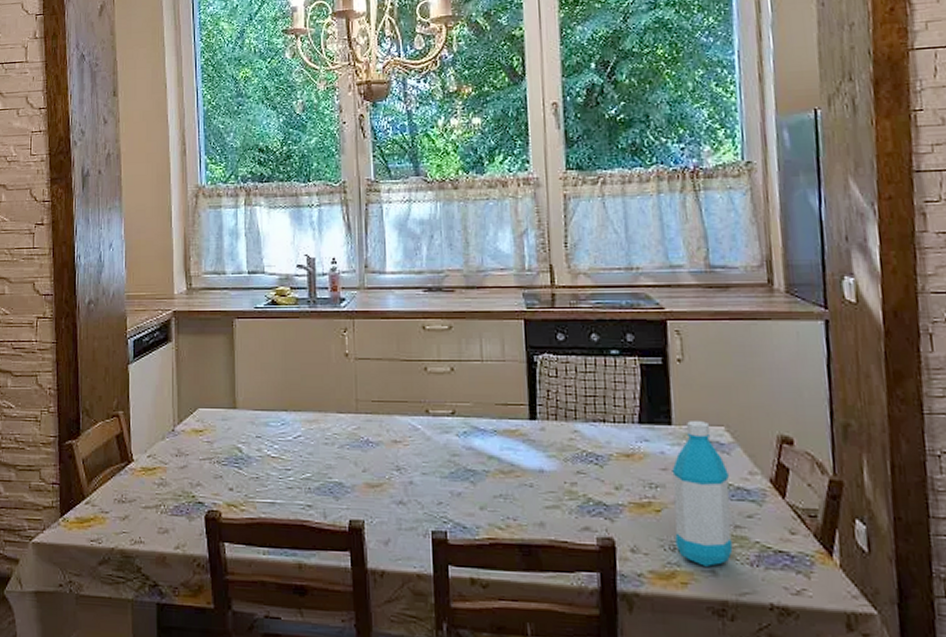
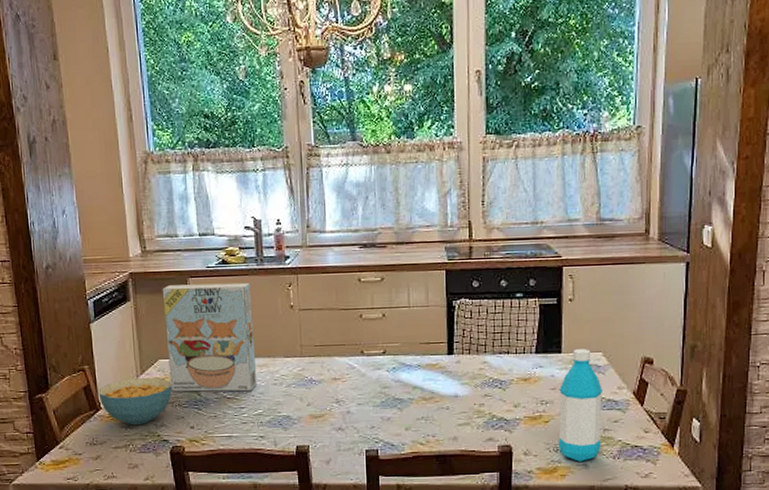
cereal bowl: none [131,427,211,483] -> present [98,377,172,426]
cereal box: none [206,326,306,451] -> present [162,282,258,392]

